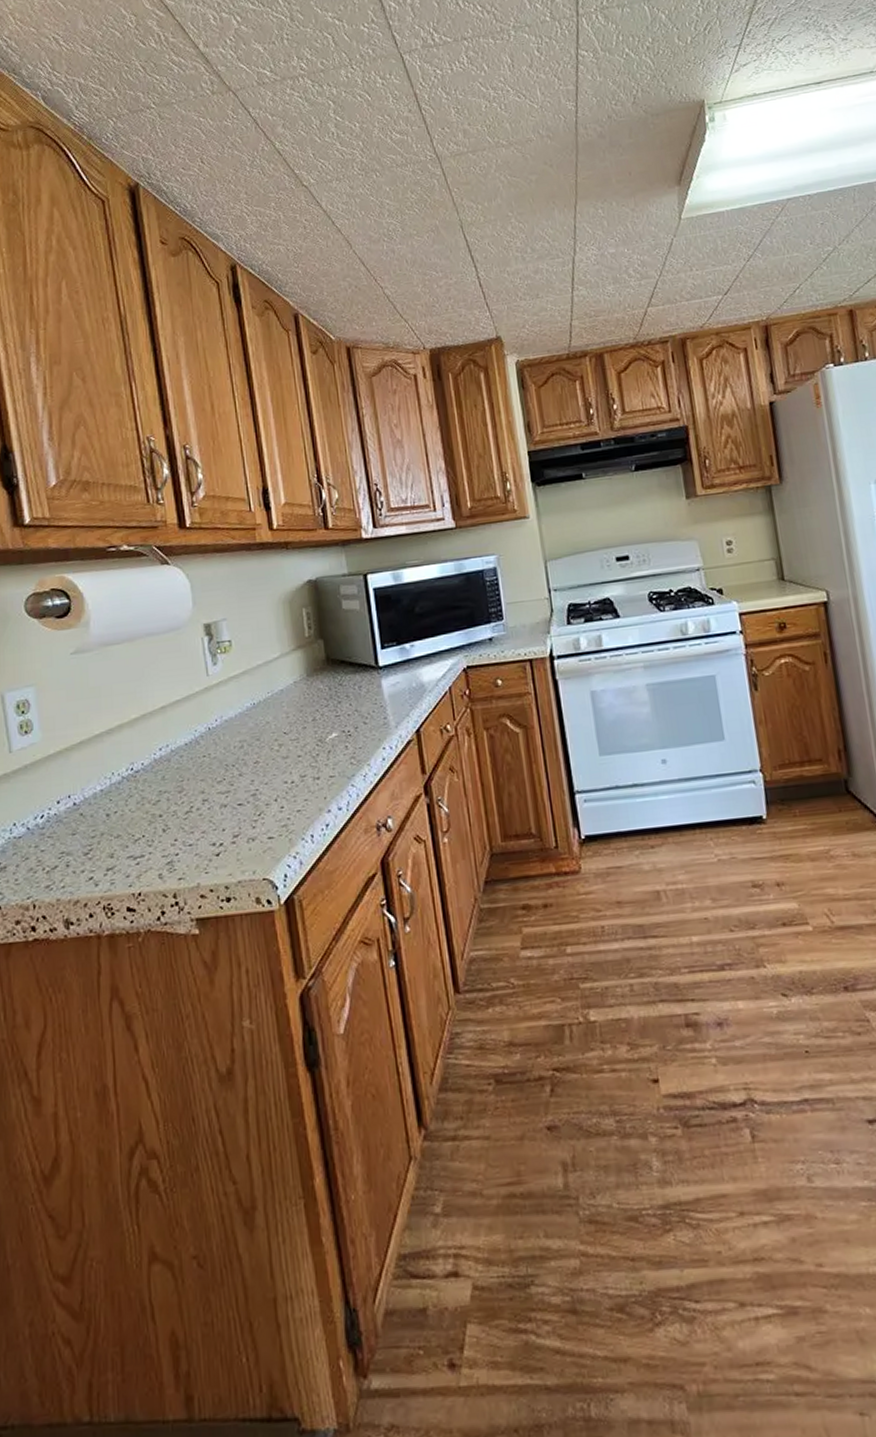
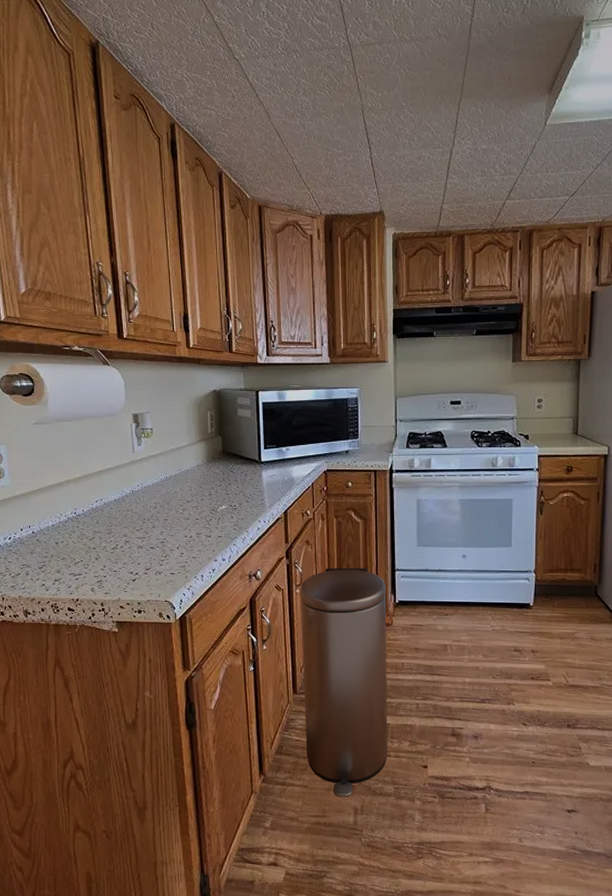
pedal bin: none [448,795,600,1149] -> present [300,567,388,798]

